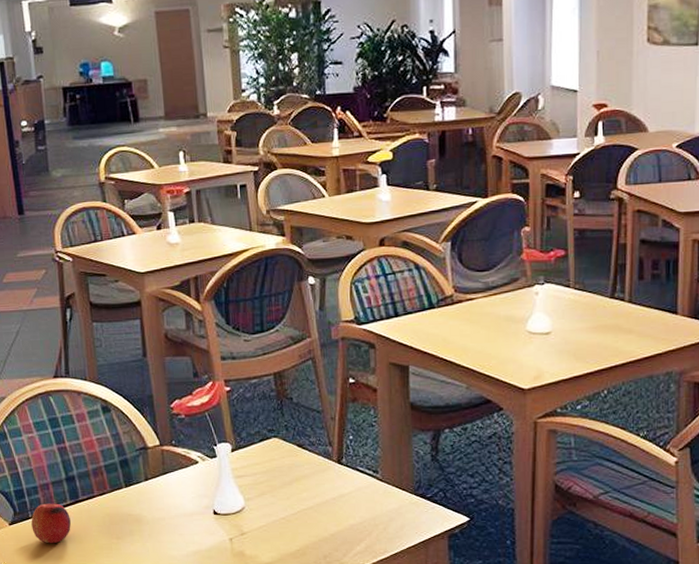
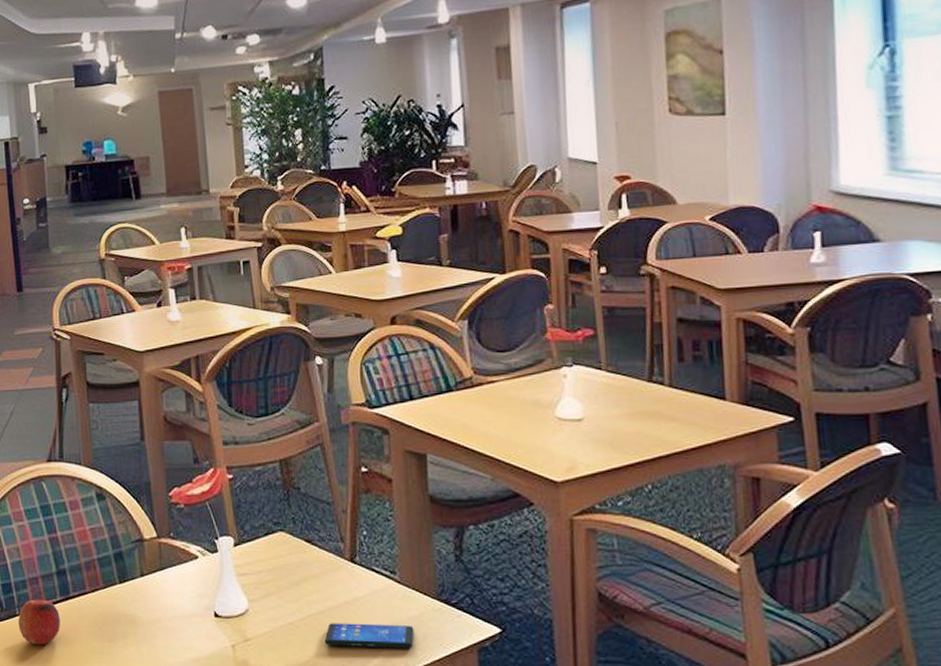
smartphone: none [313,516,393,537] -> present [324,623,414,649]

